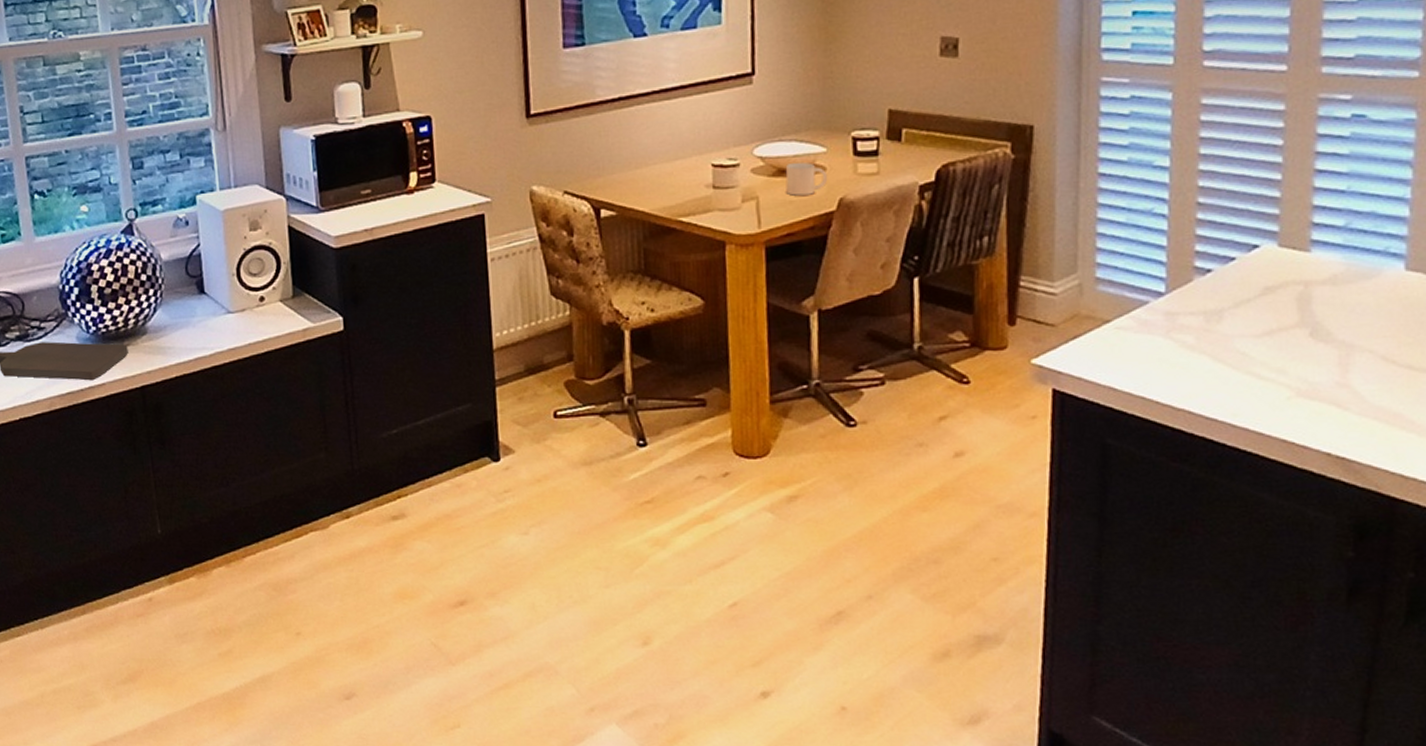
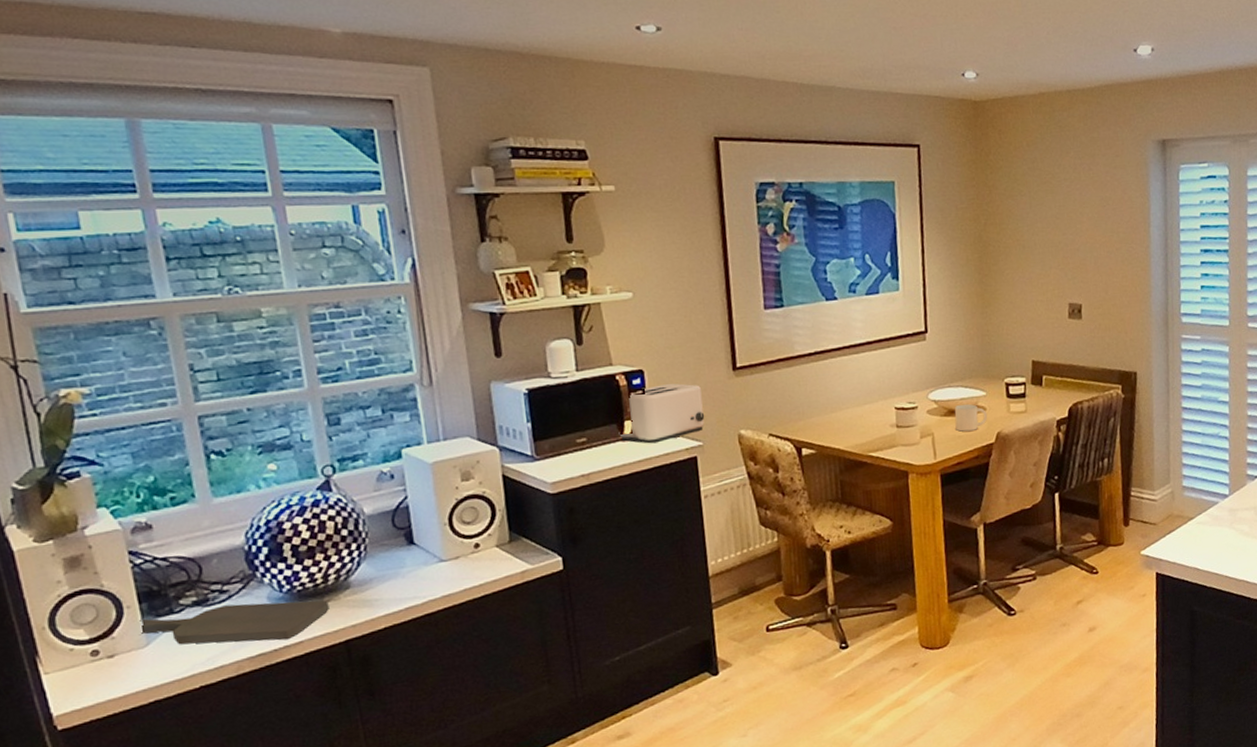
toaster: none [404,131,494,198] -> present [619,383,705,444]

